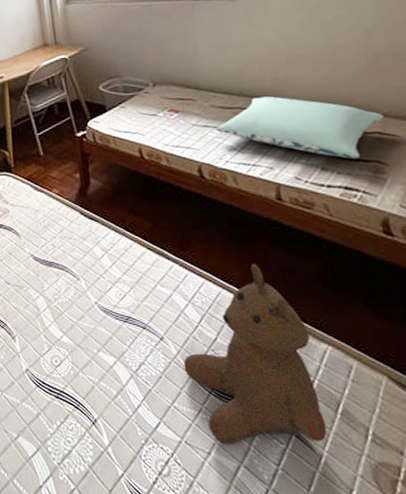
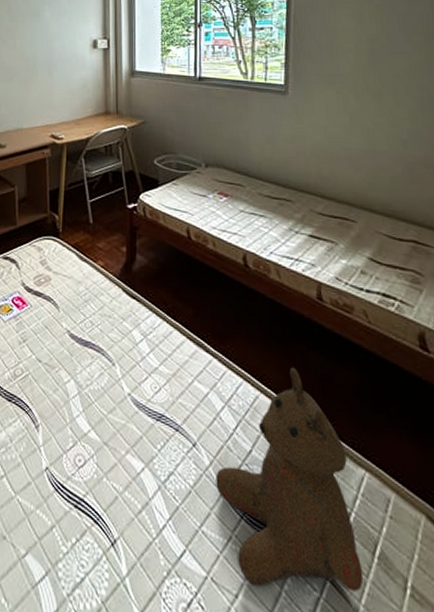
pillow: present [215,96,384,160] -> none [262,191,419,266]

